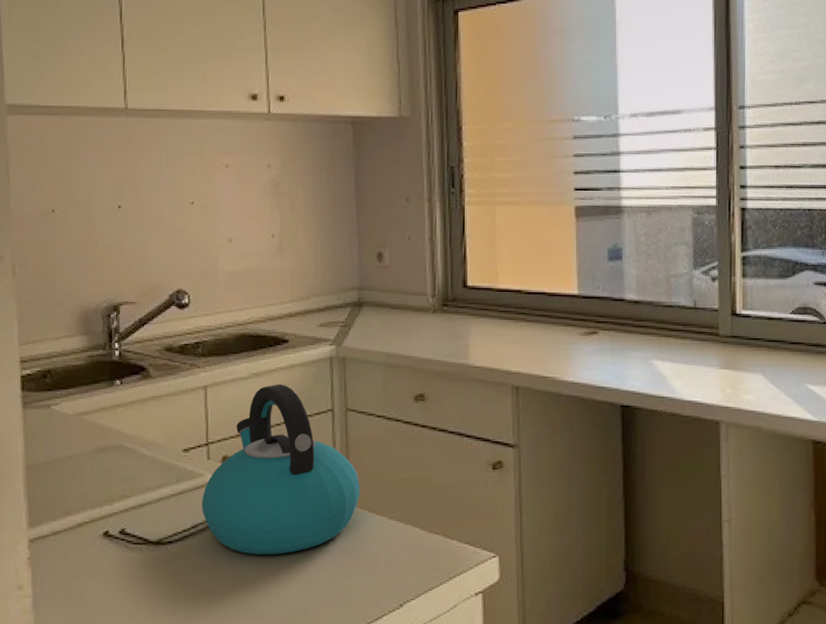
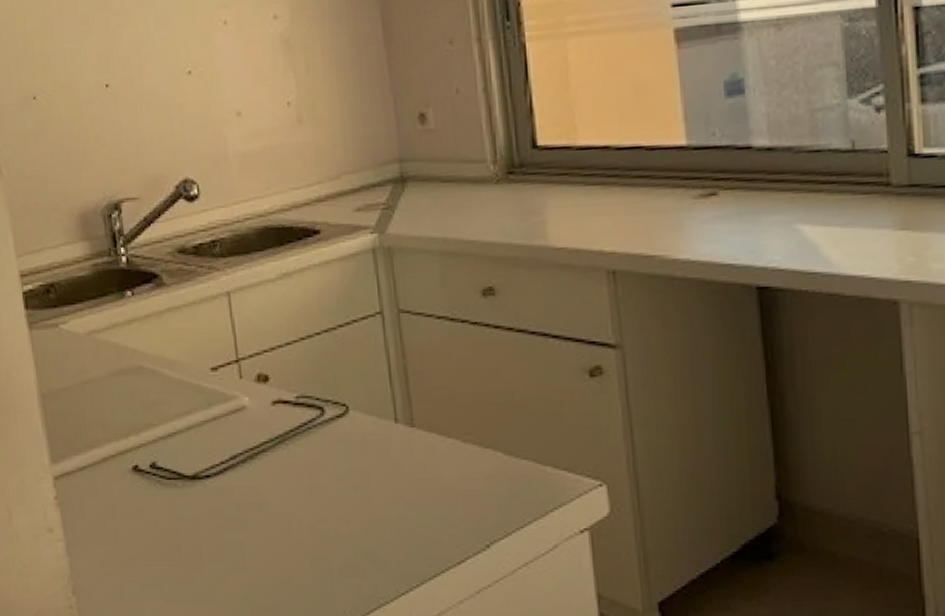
kettle: present [201,384,360,555] -> none [238,284,425,489]

